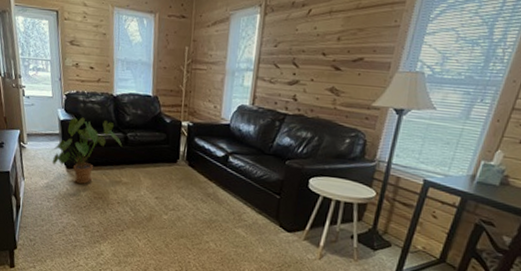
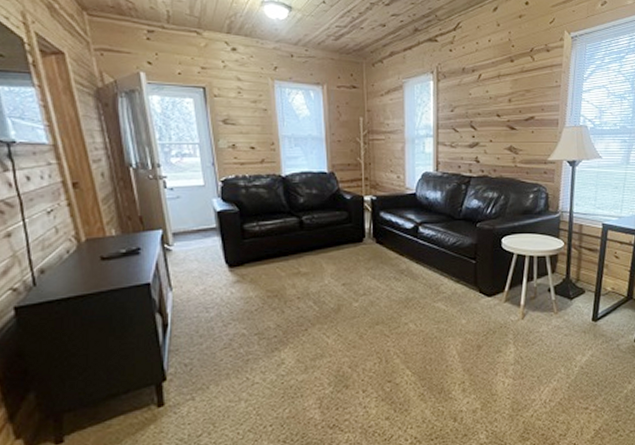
house plant: present [52,117,122,184] -> none [208,204,296,283]

